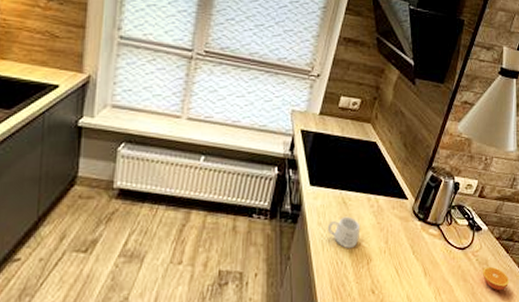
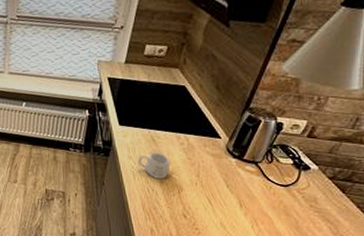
orange: present [483,266,510,290] -> none [310,204,345,227]

